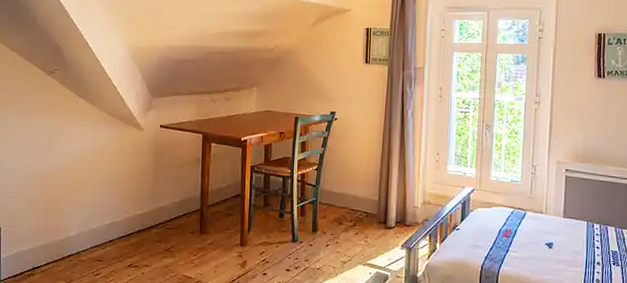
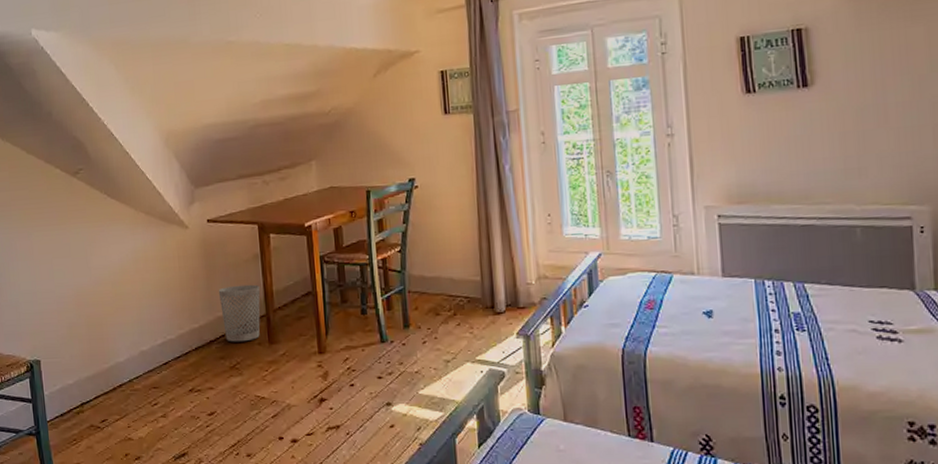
wastebasket: none [162,182,198,230] -> present [218,284,261,342]

